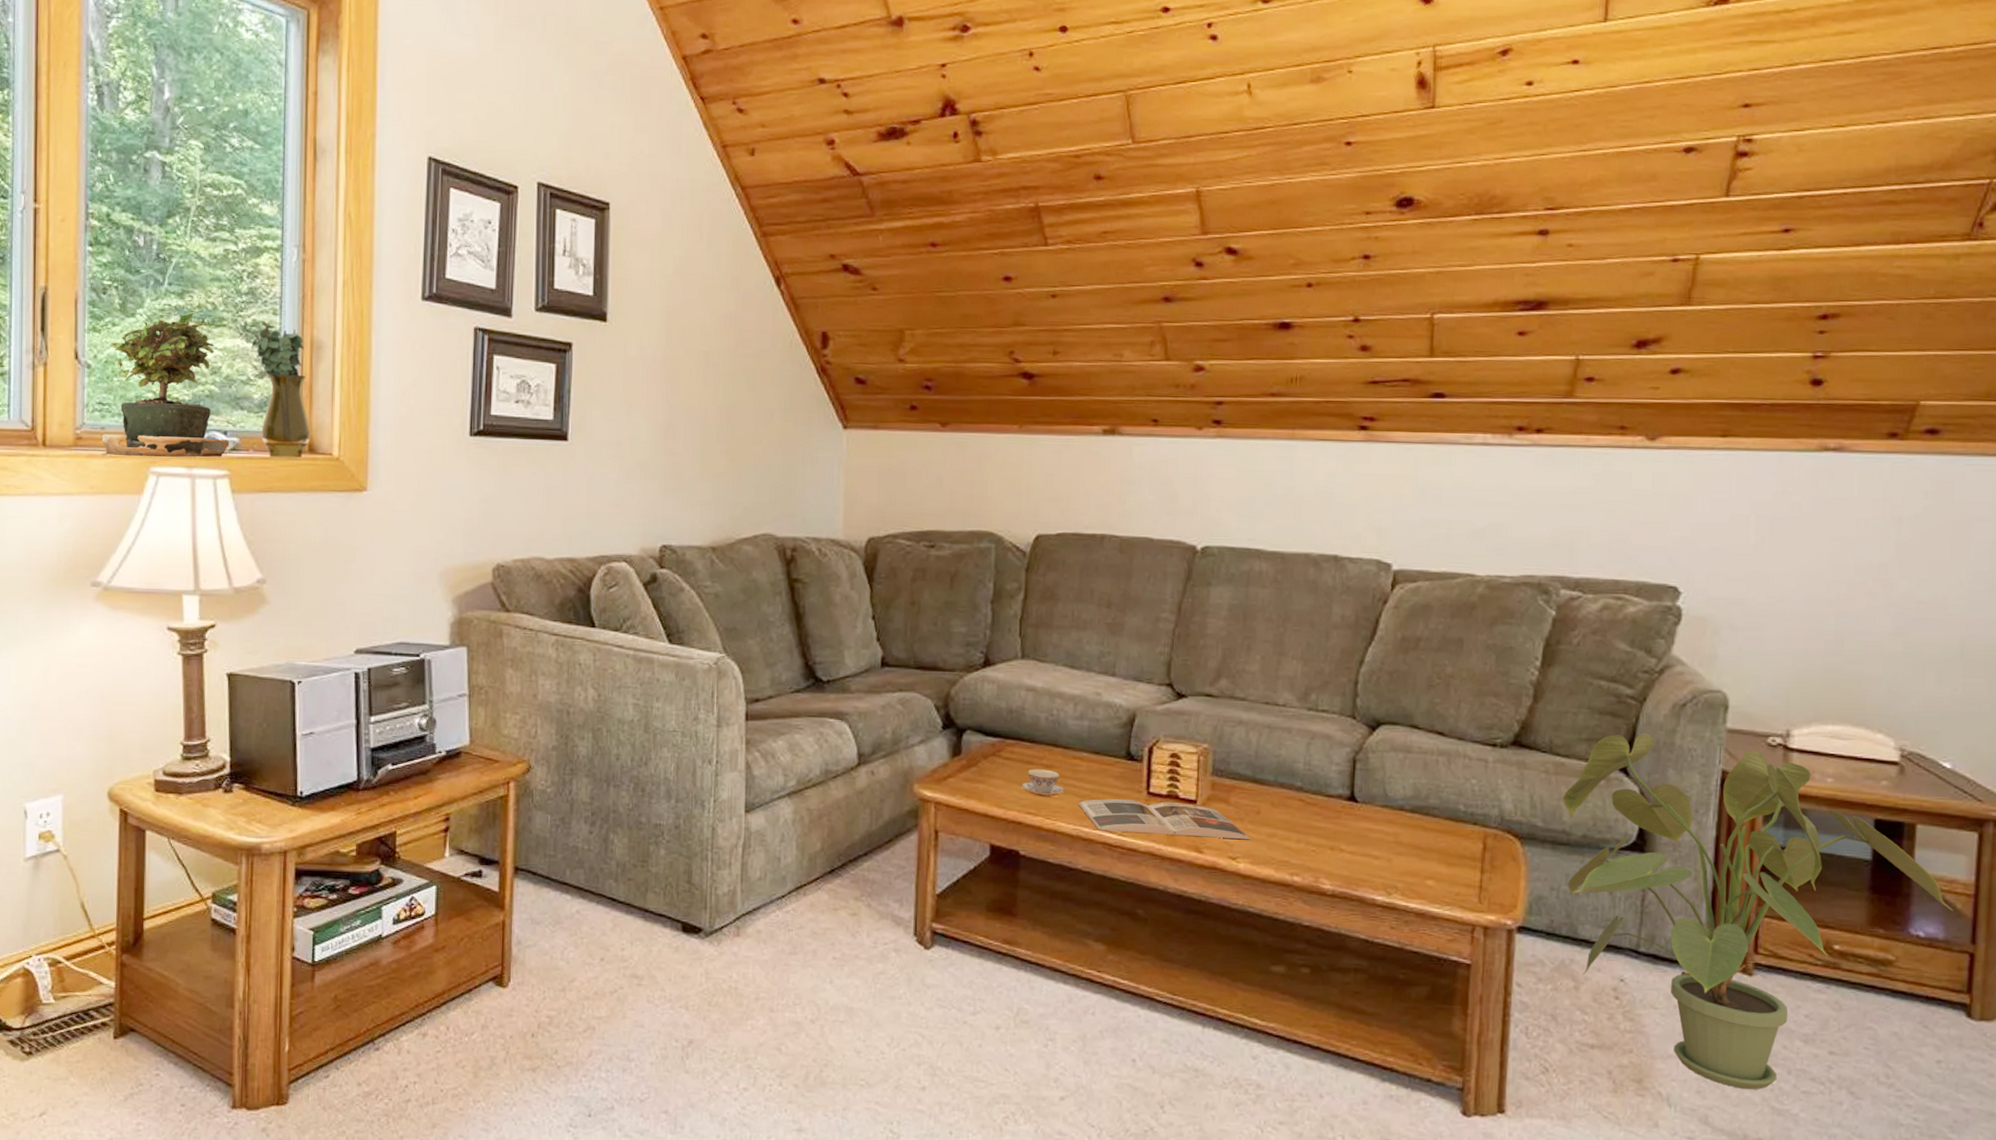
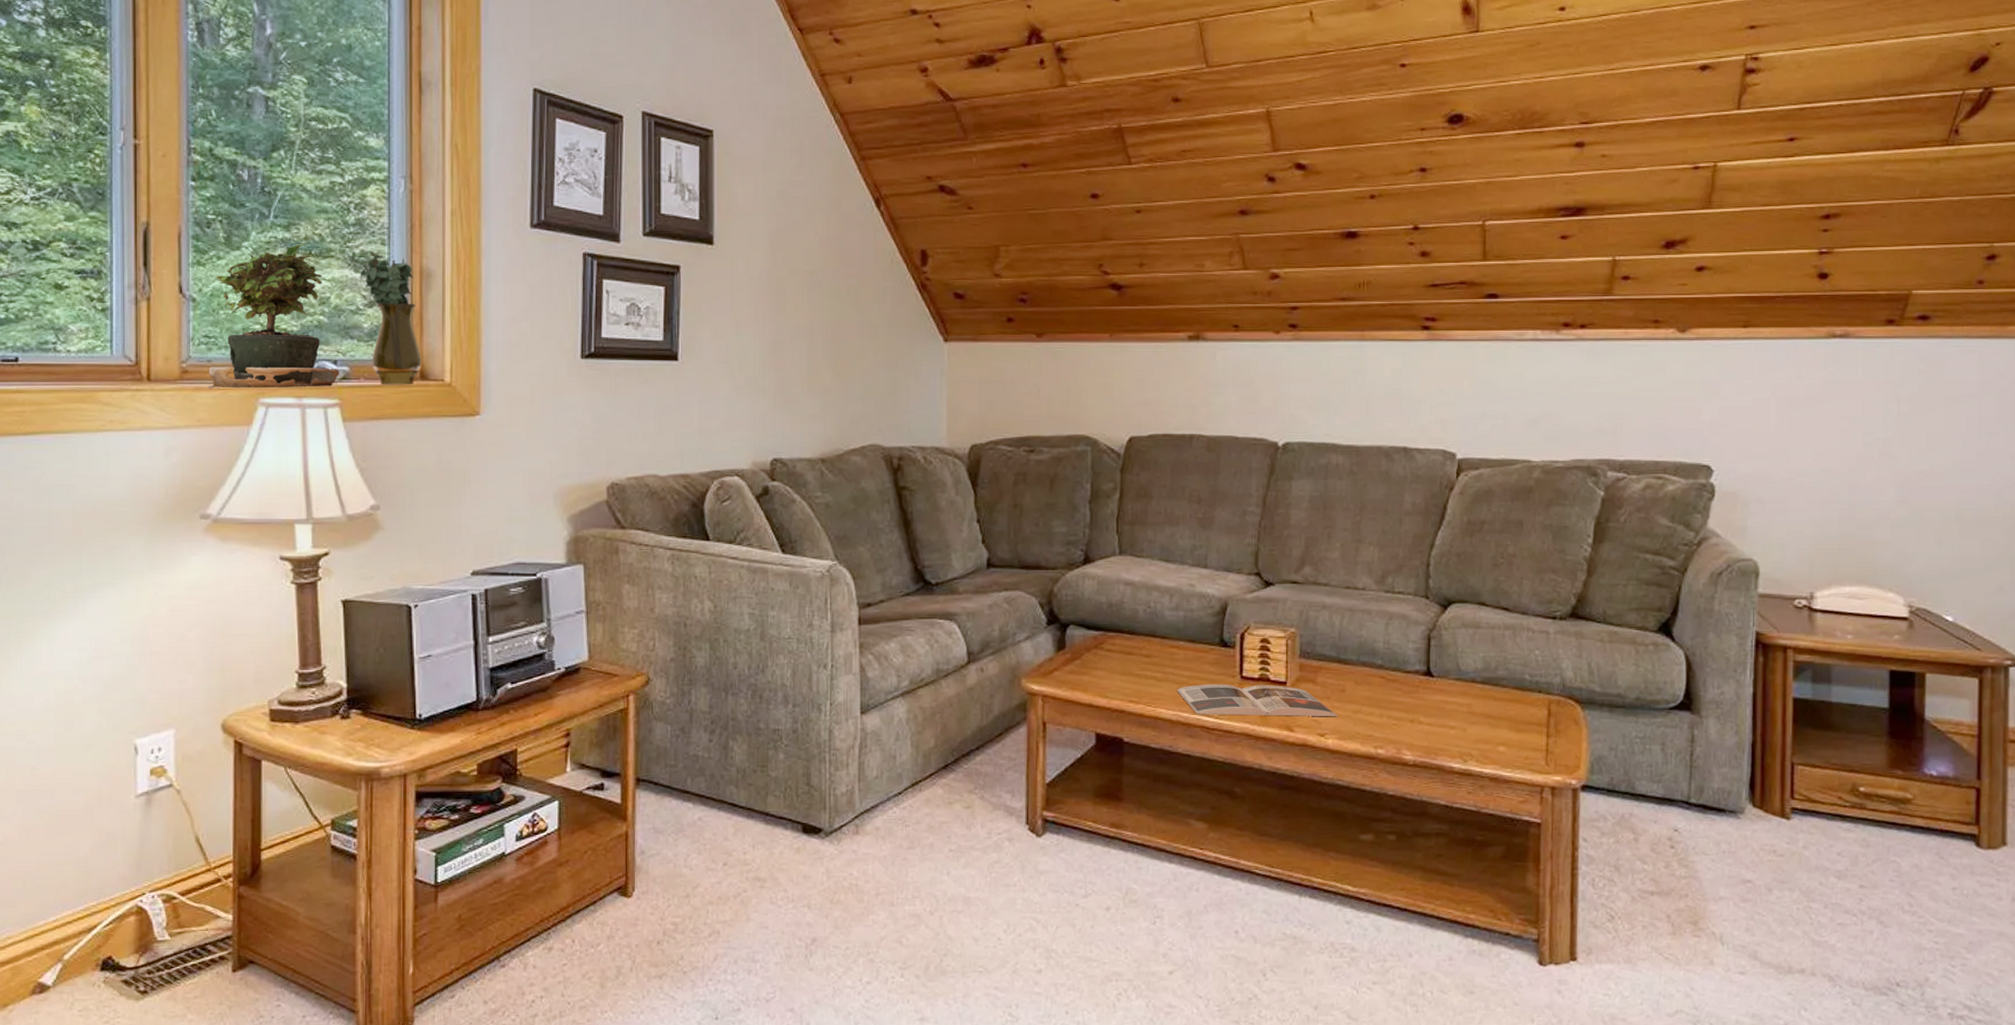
teacup: present [1021,769,1065,797] -> none [1122,659,1164,685]
house plant: present [1562,733,1954,1090] -> none [1617,601,1961,925]

